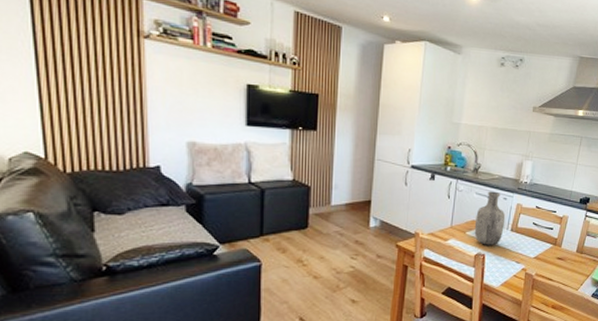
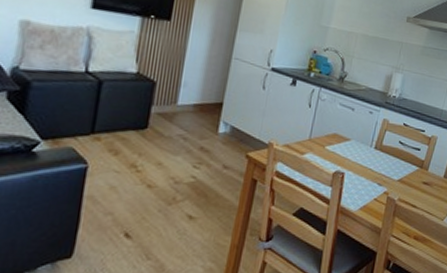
vase: present [474,191,506,245] -> none [334,103,370,163]

